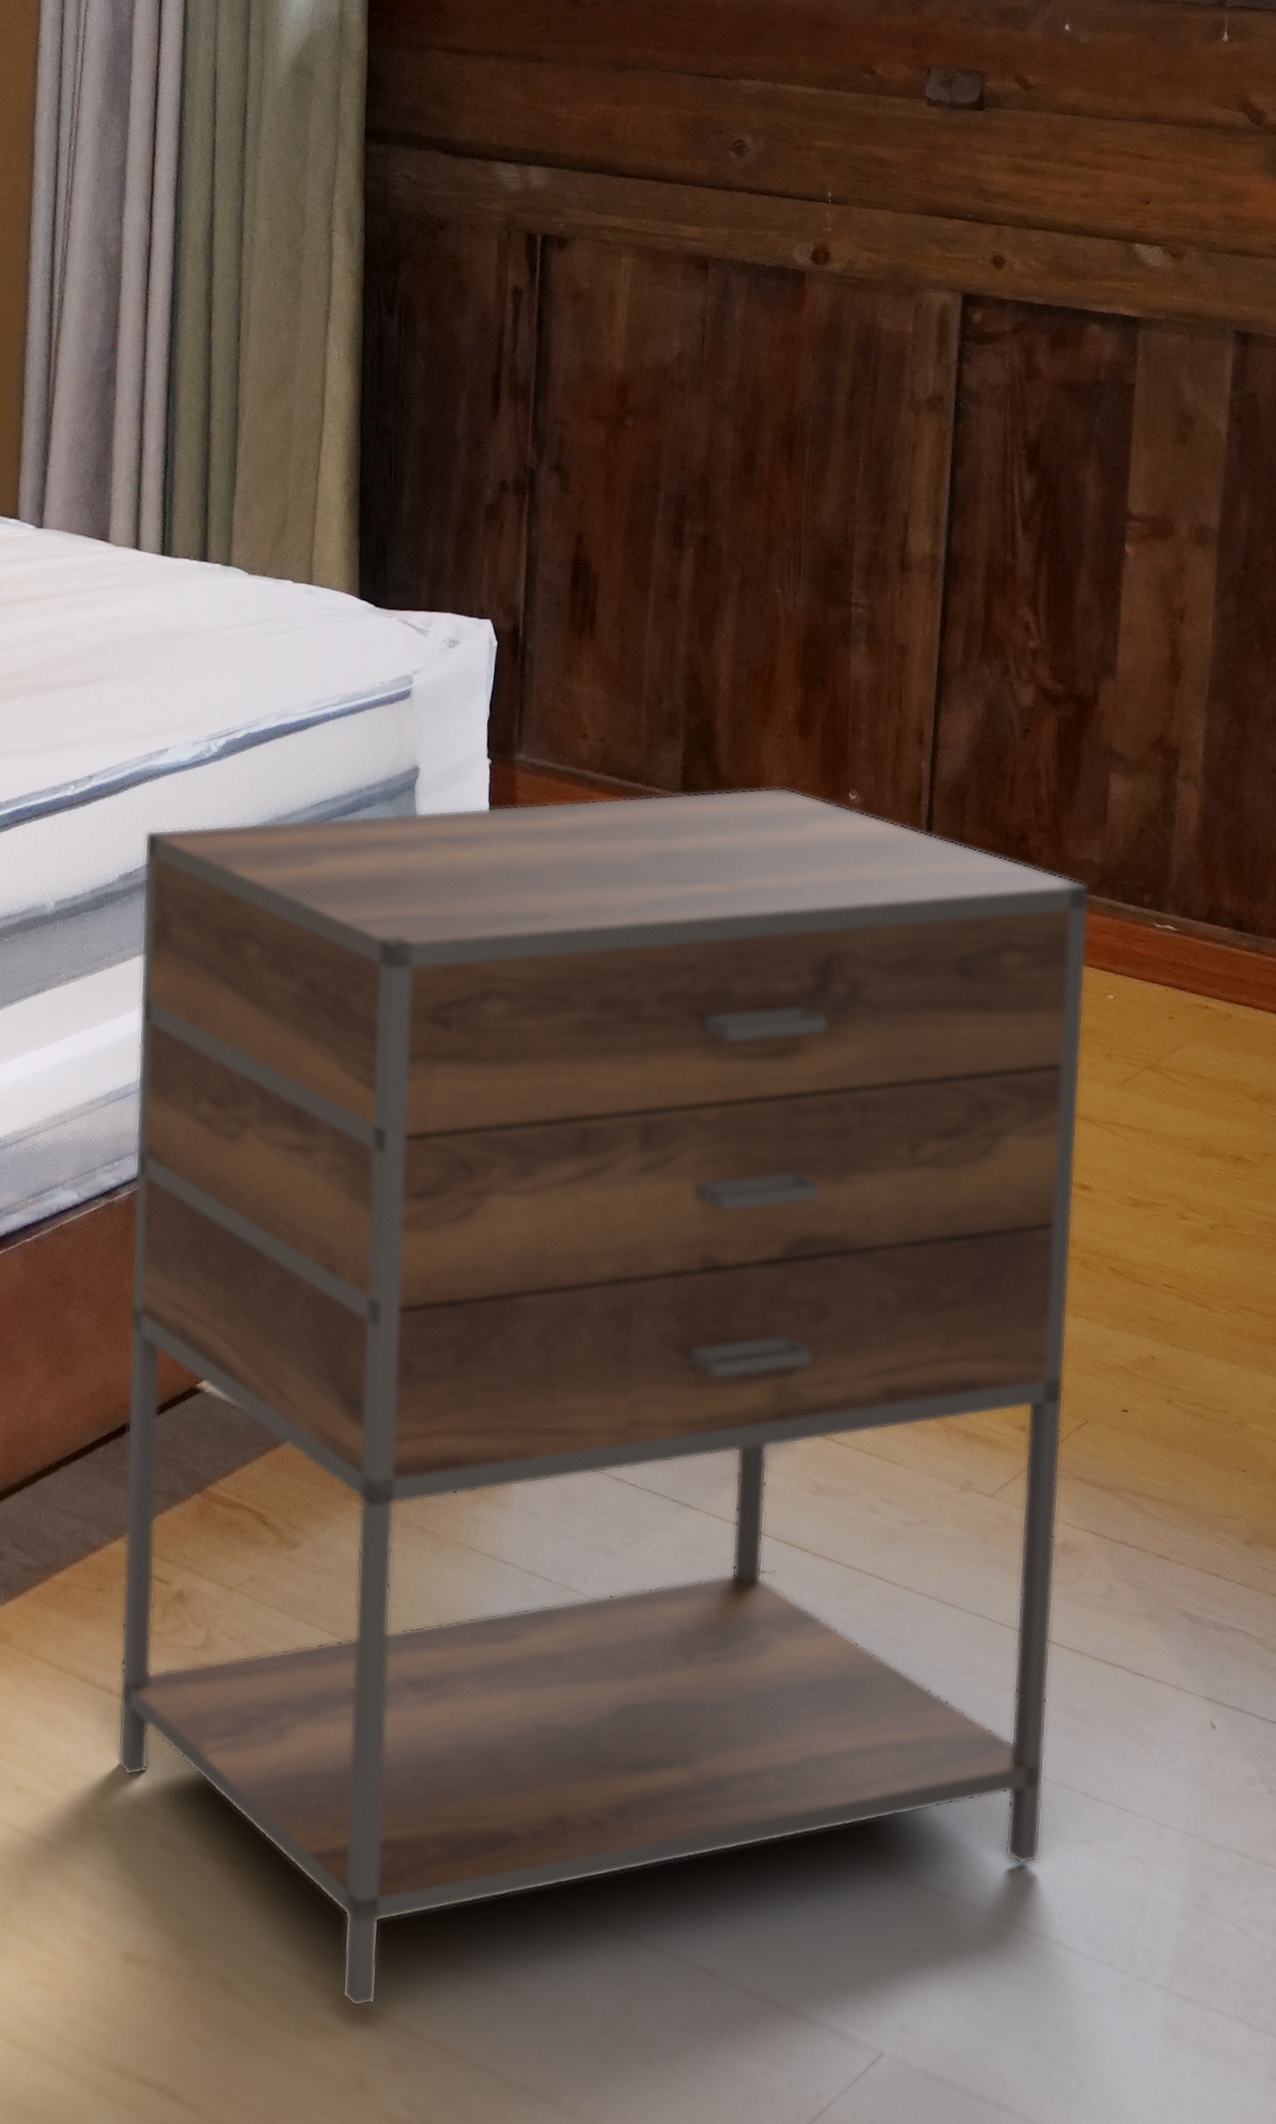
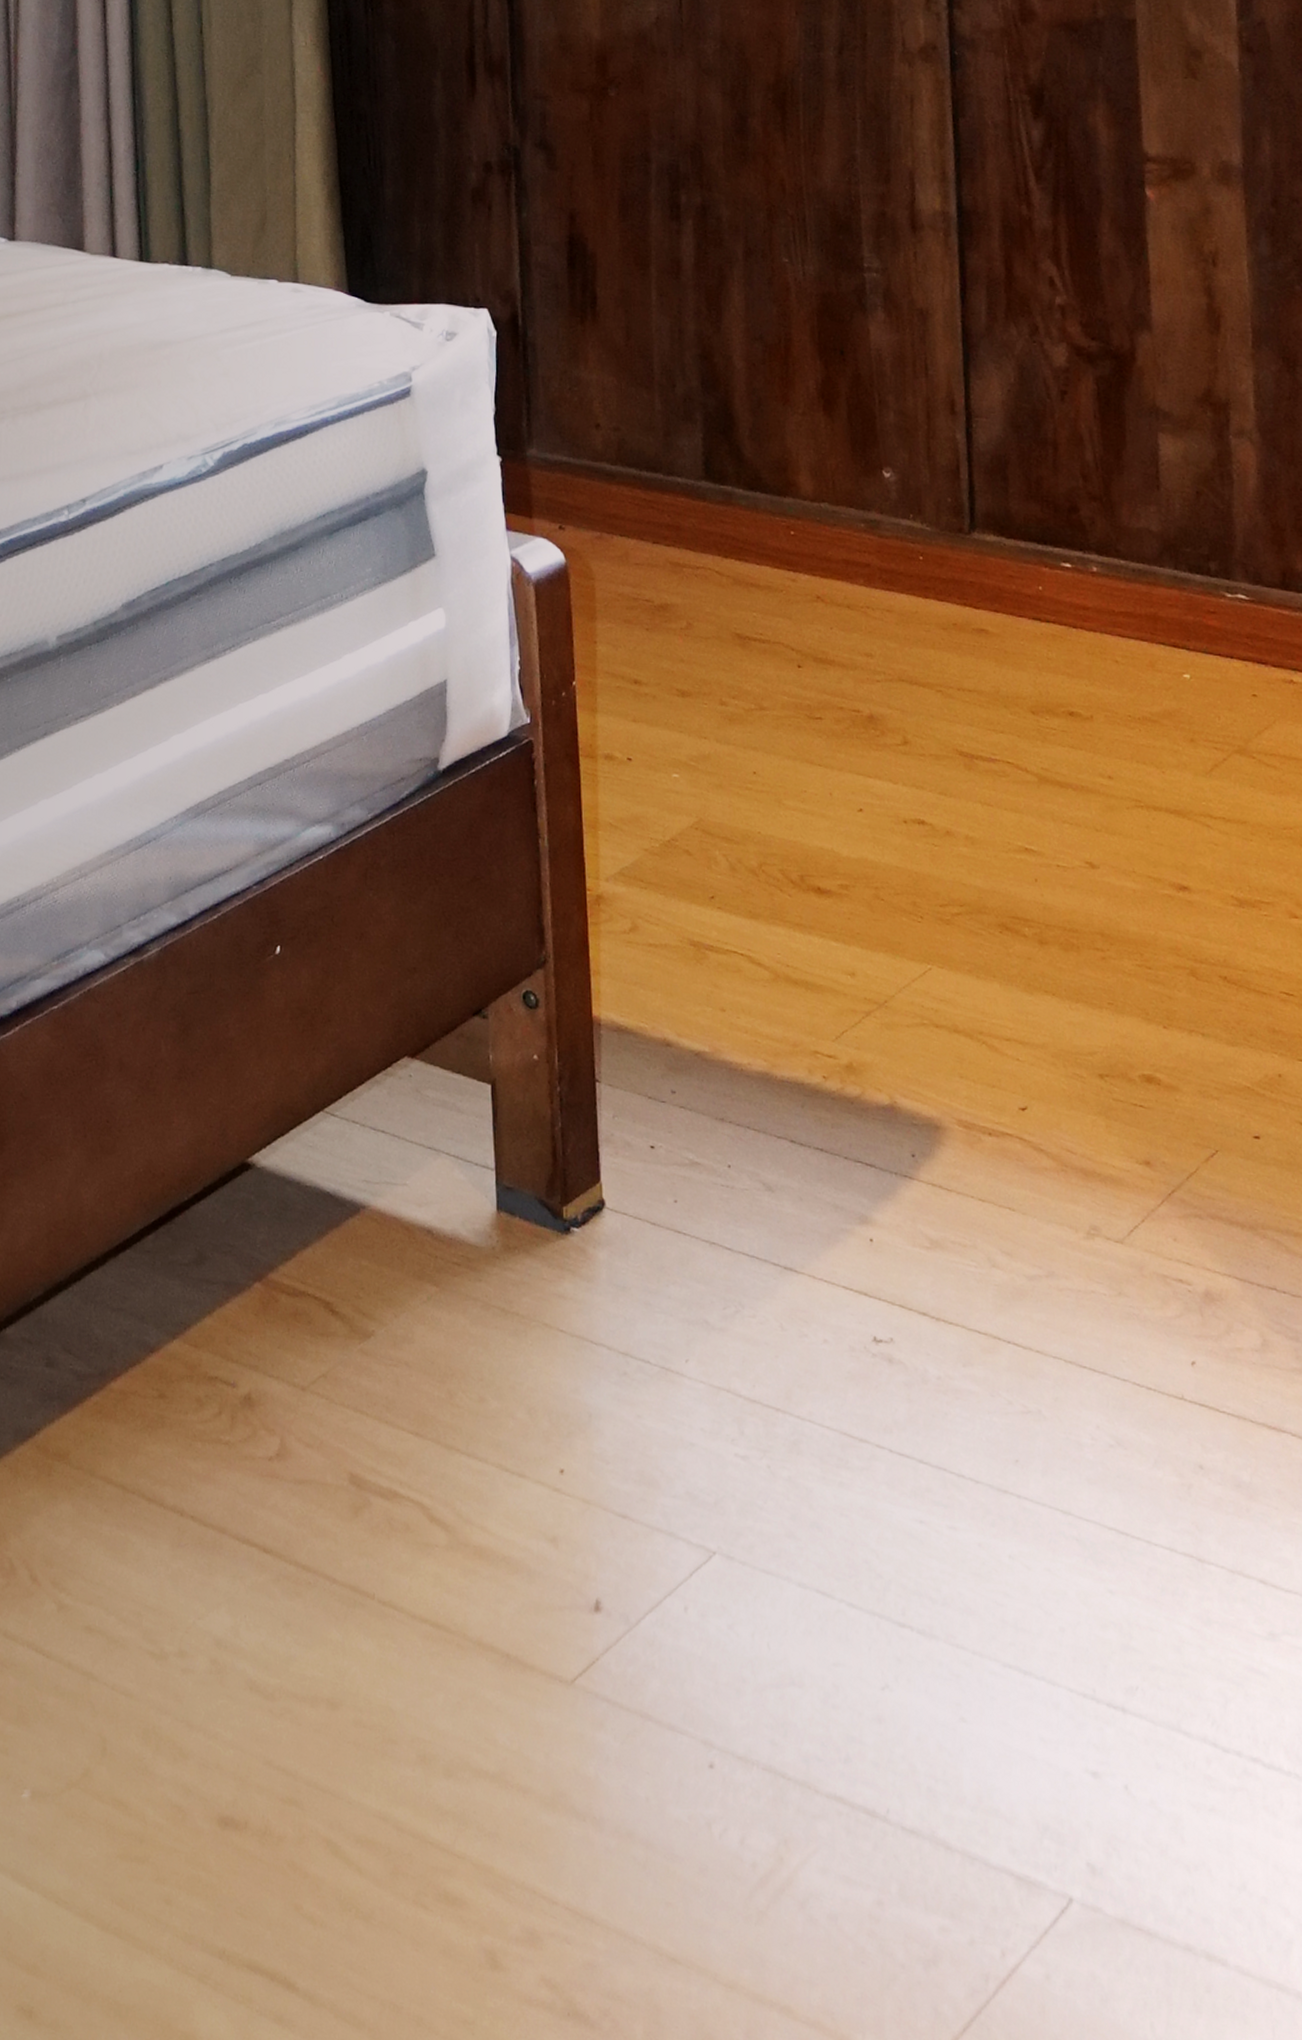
nightstand: present [117,787,1090,2007] -> none [145,468,1222,1870]

